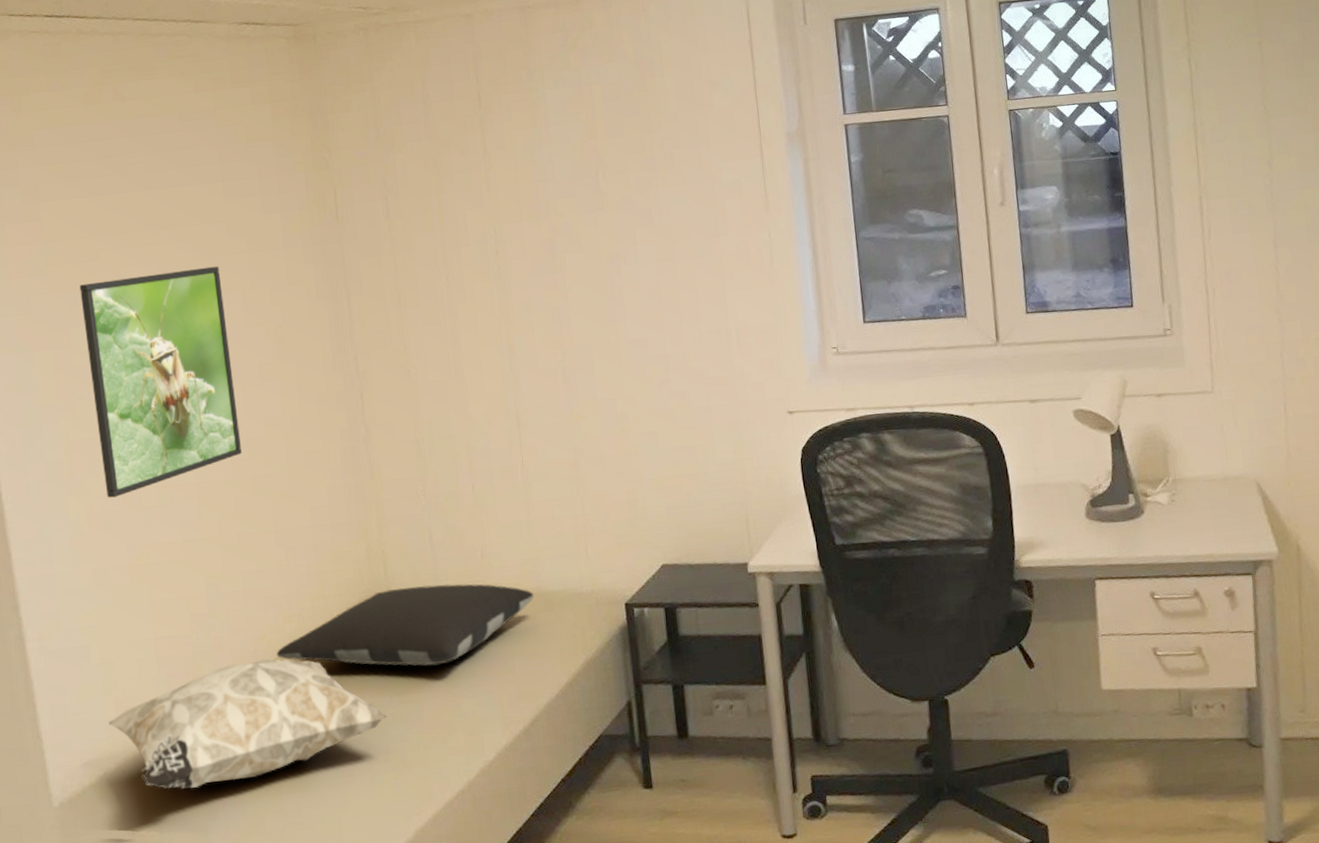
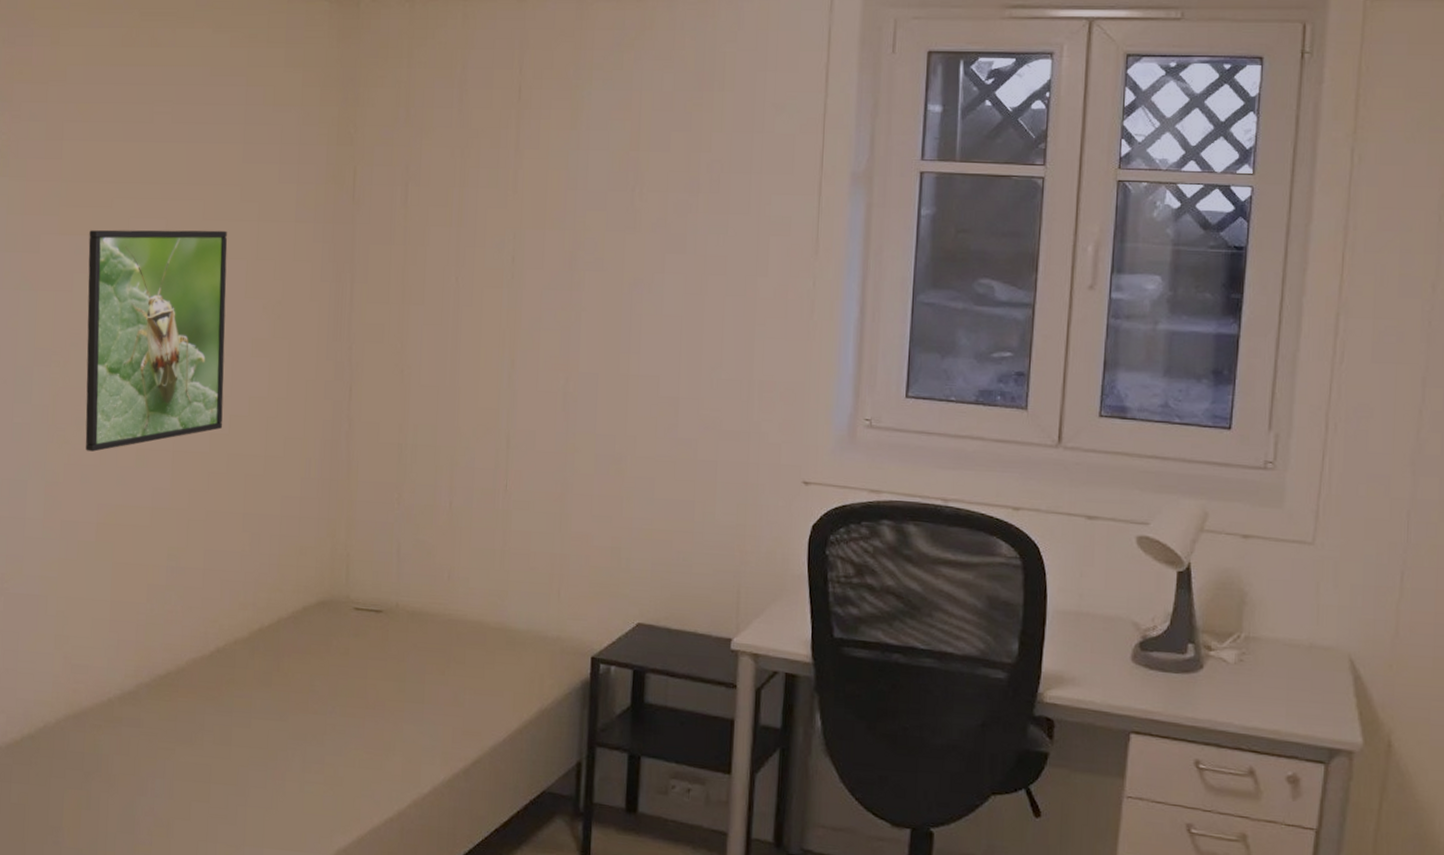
decorative pillow: present [108,659,387,789] -> none [55,642,327,761]
pillow: present [276,584,534,666] -> none [226,595,497,684]

